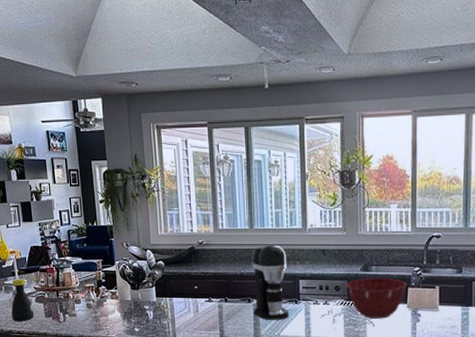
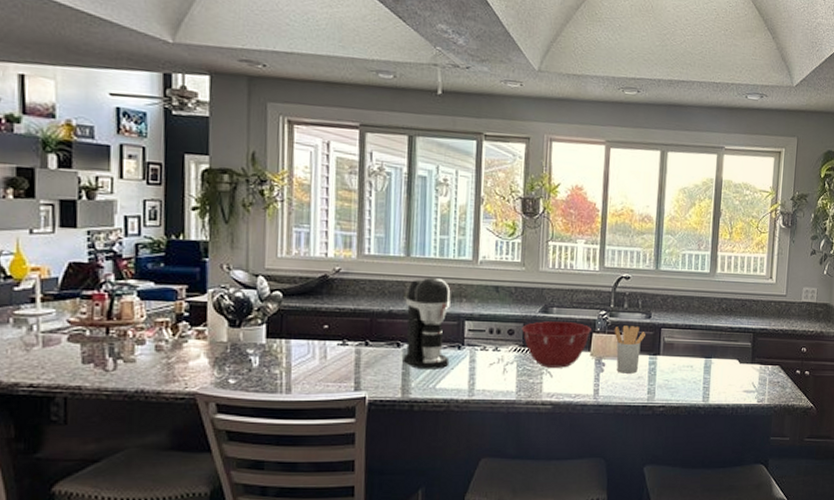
bottle: present [11,279,34,321] -> none [21,307,63,369]
utensil holder: none [427,280,458,323] -> present [614,326,647,374]

